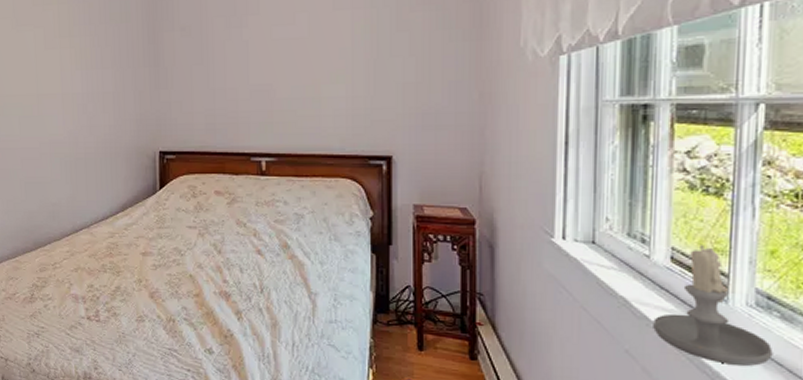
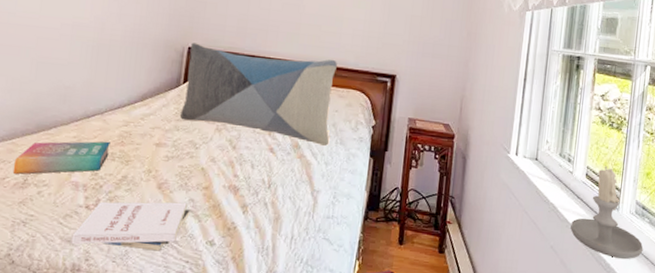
book: none [20,253,100,289] -> present [12,141,110,174]
books: none [79,310,185,360] -> present [71,201,190,251]
pillow: none [160,146,322,243] -> present [179,42,337,146]

